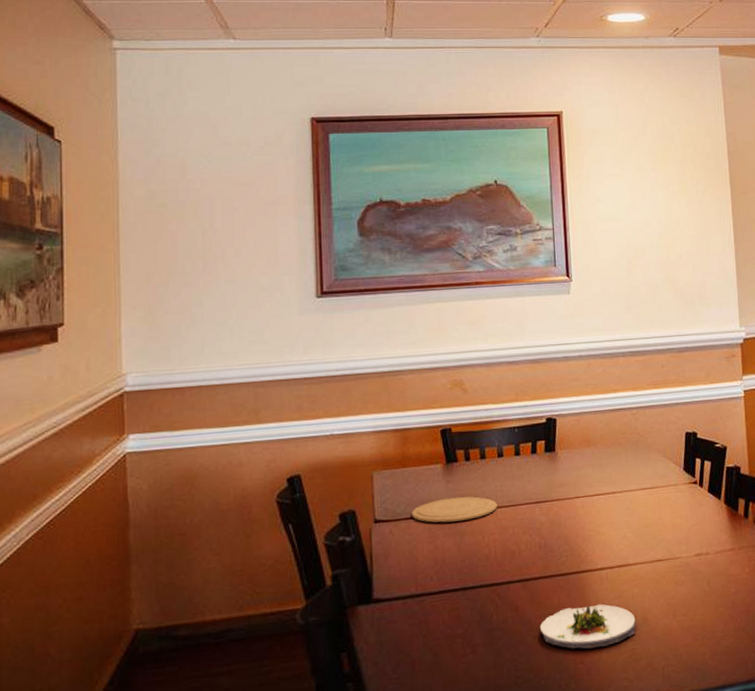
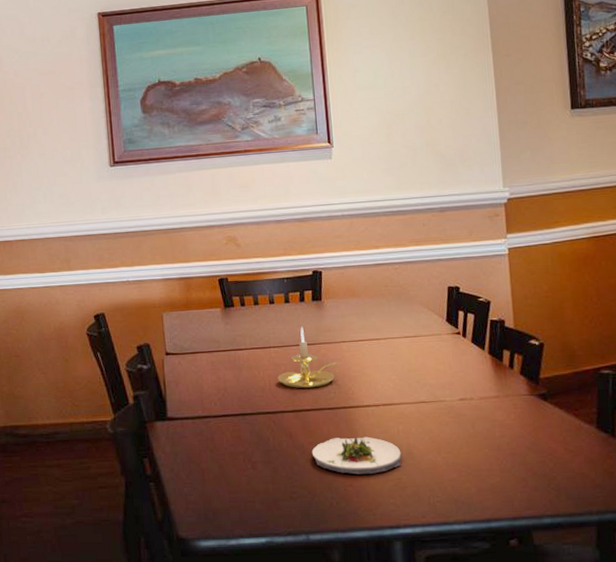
plate: present [412,496,497,523] -> none [196,336,271,358]
candle holder: none [504,481,576,554] -> present [277,326,342,389]

